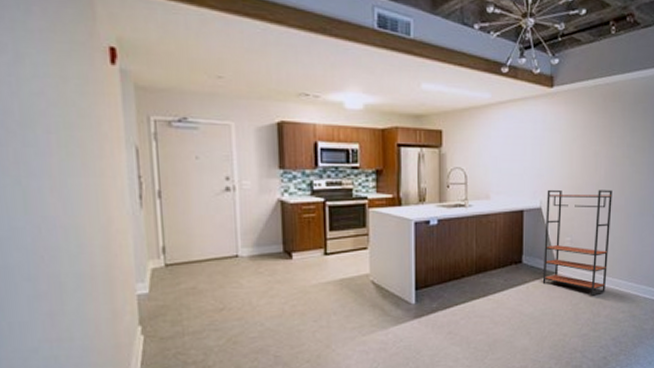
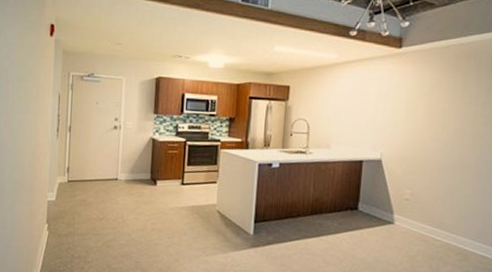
bookshelf: present [542,189,613,296] -> none [378,143,462,251]

